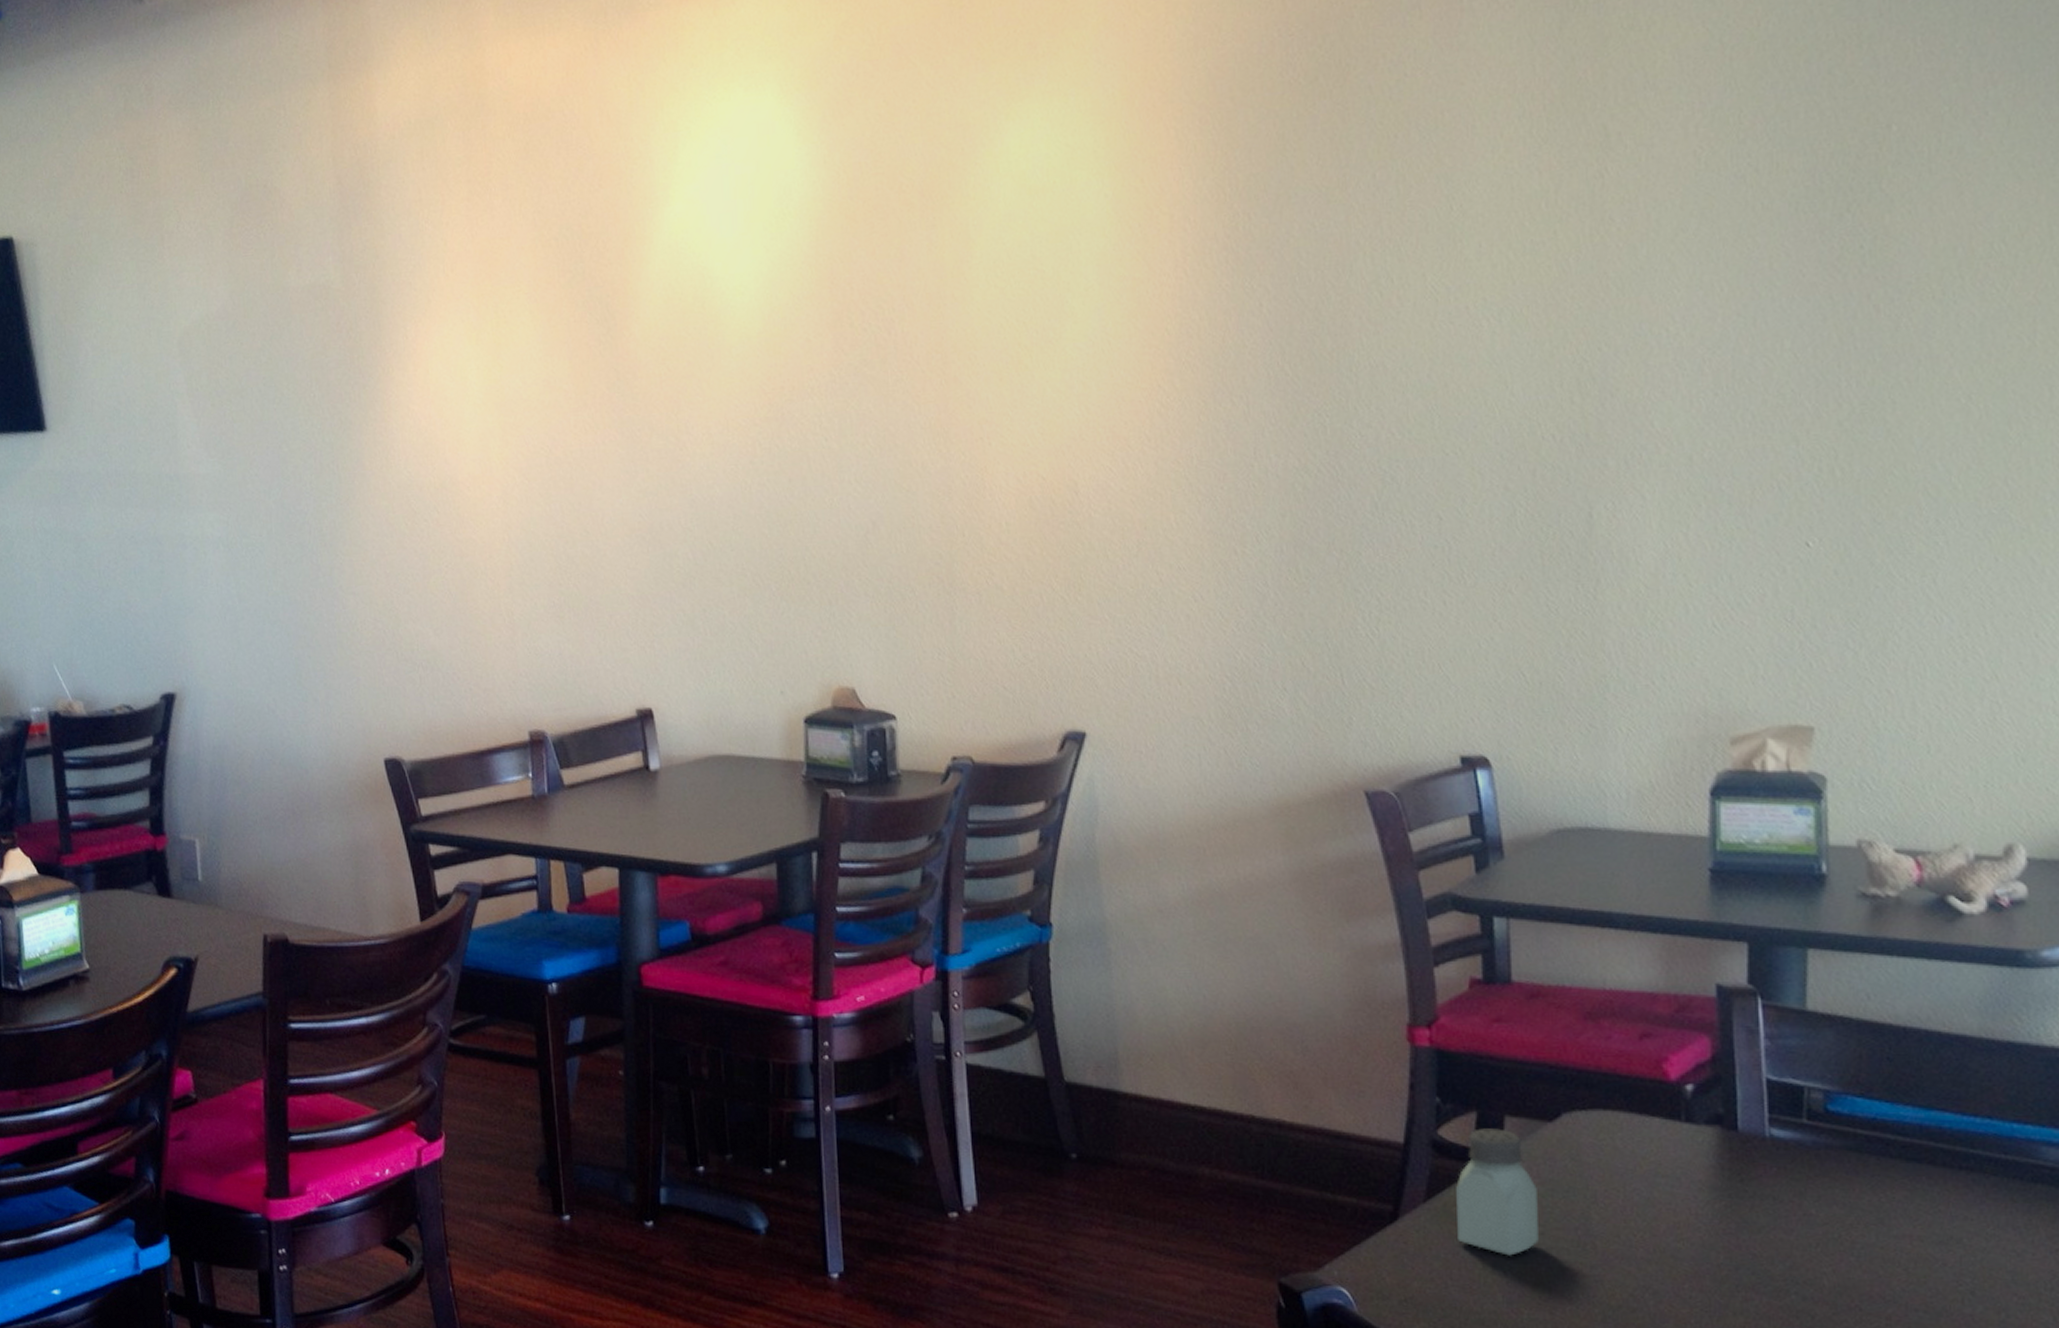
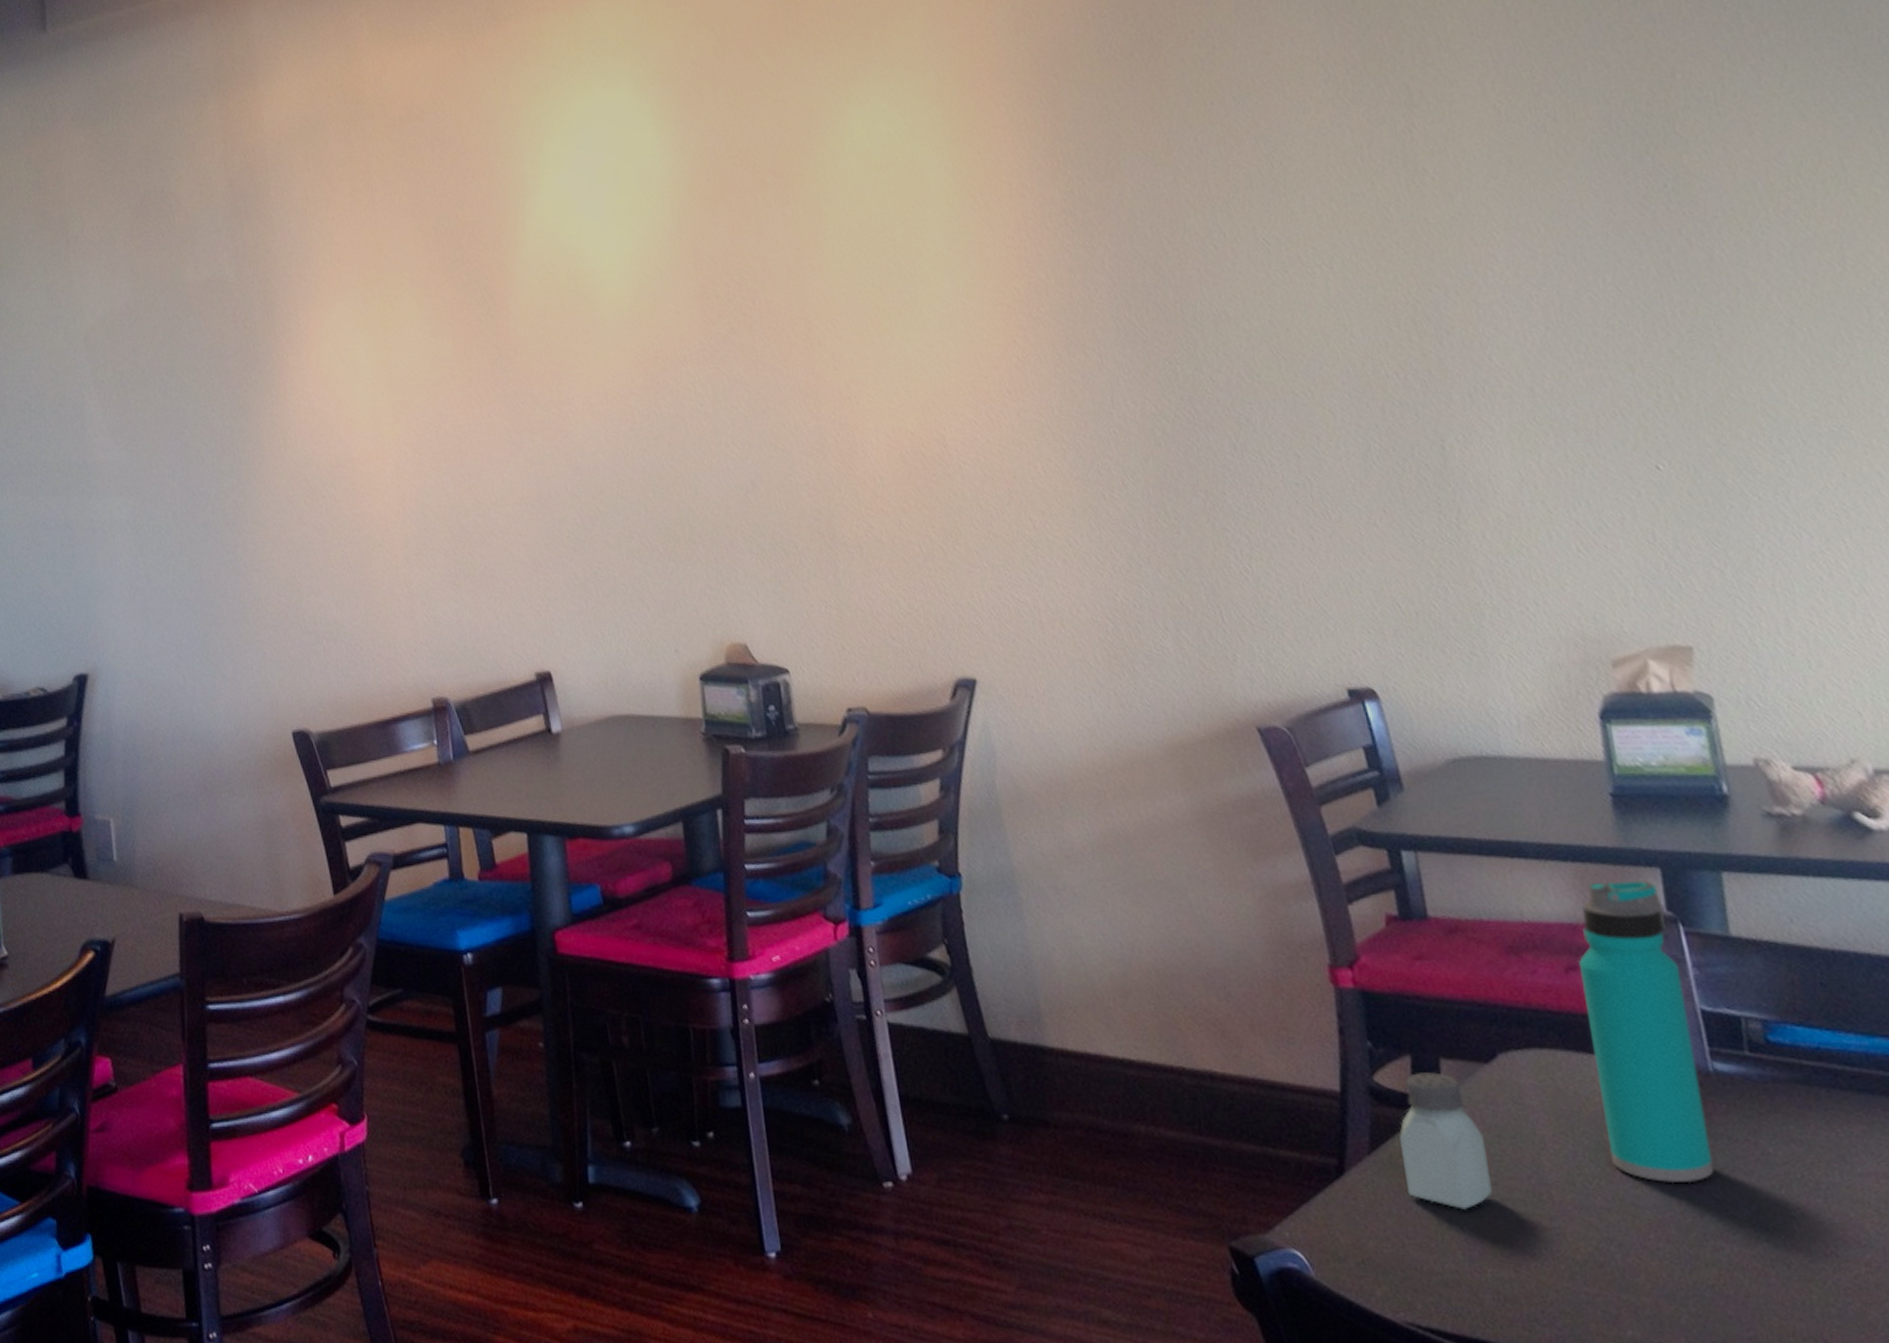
water bottle: none [1654,953,1756,1238] -> present [1579,881,1715,1182]

